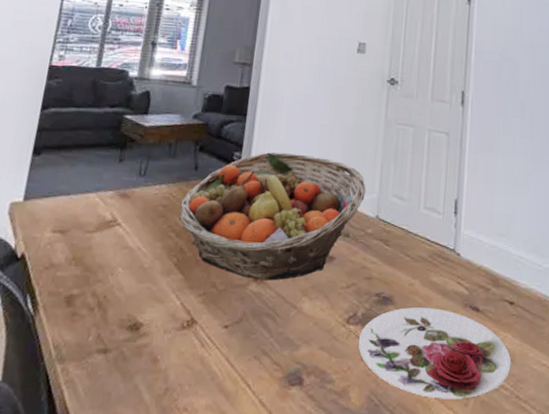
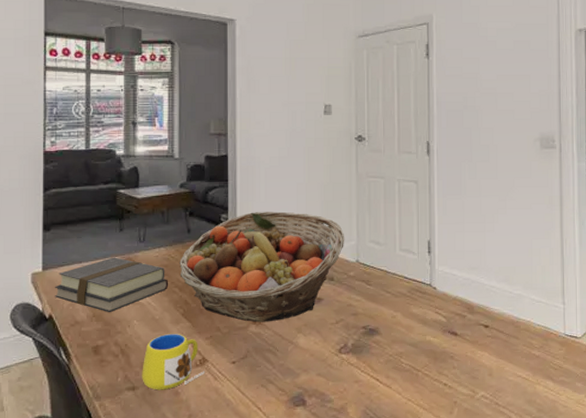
book: none [32,191,166,256] -> present [55,257,169,312]
mug: none [117,286,192,356] -> present [142,333,205,390]
plate: present [358,307,511,399] -> none [351,335,489,410]

